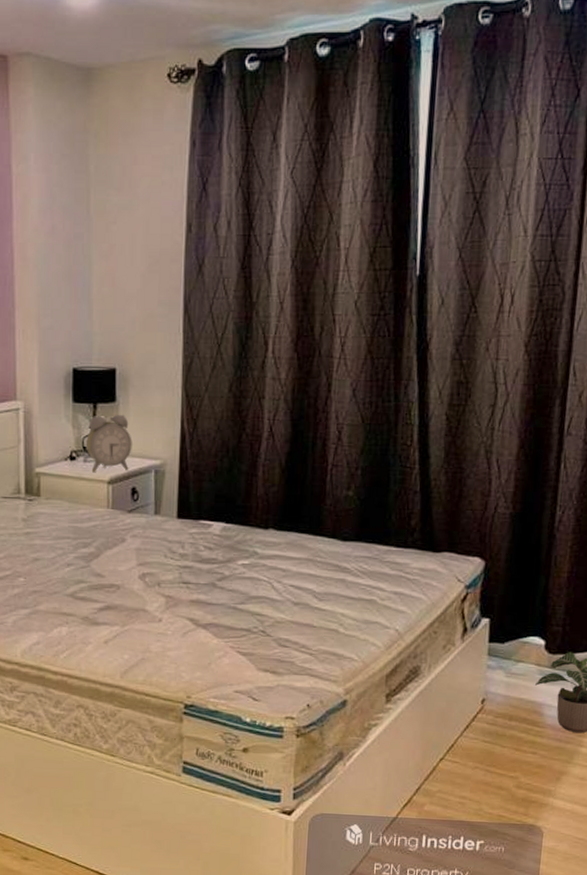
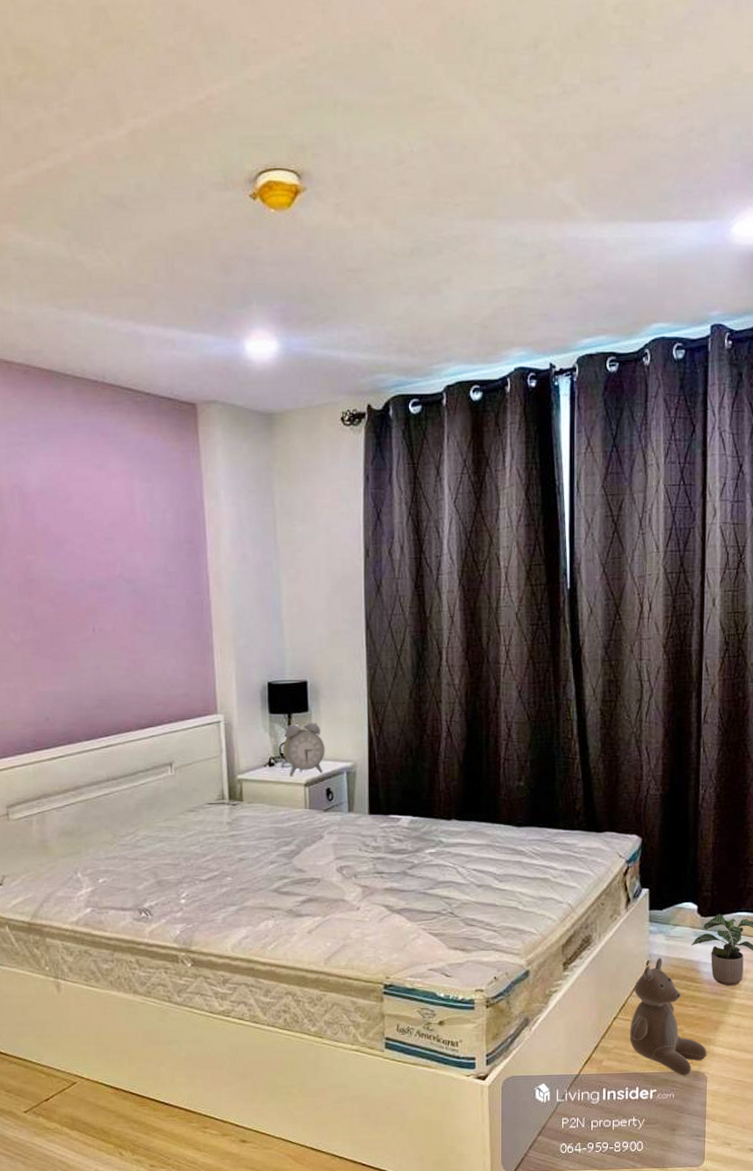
stuffed animal: none [456,696,545,829] -> present [629,958,707,1076]

